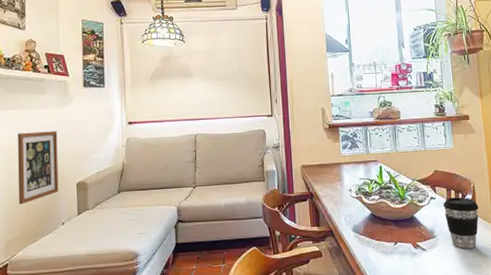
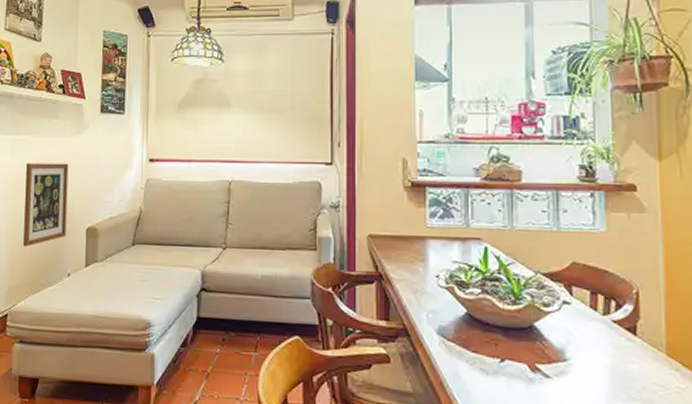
coffee cup: present [443,197,479,249] -> none [582,305,644,386]

